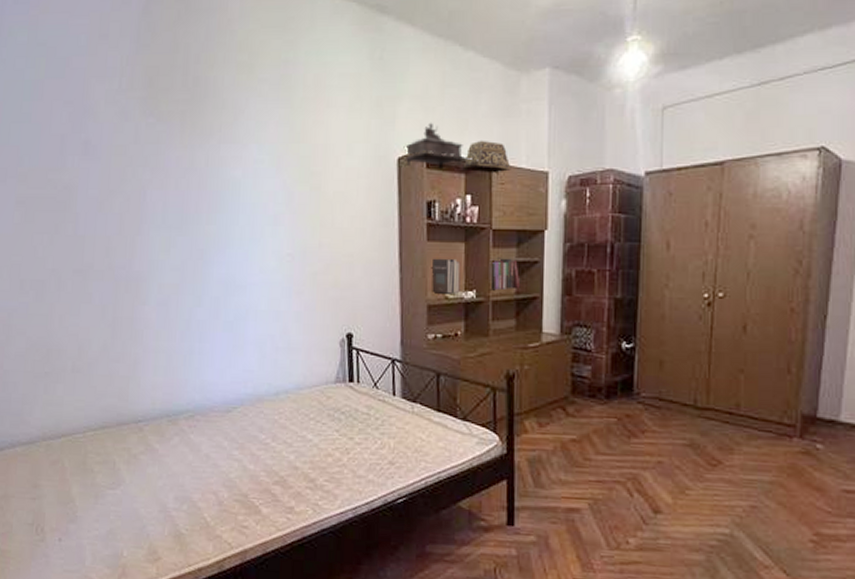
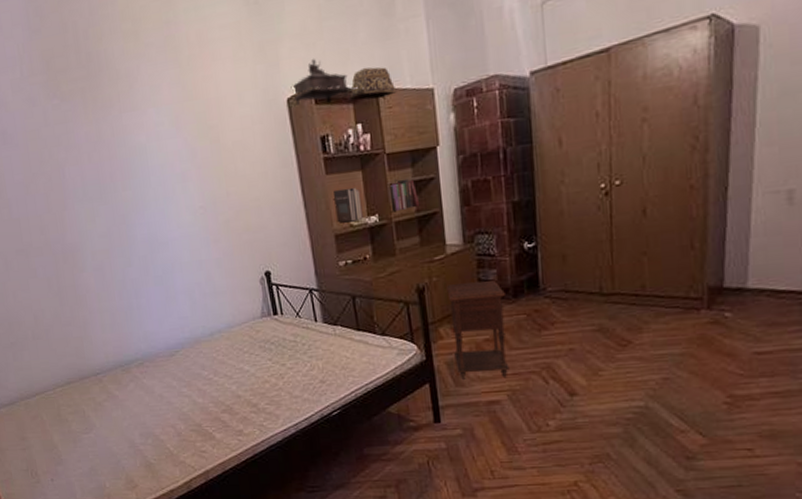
nightstand: none [537,375,597,484] -> present [446,281,510,380]

